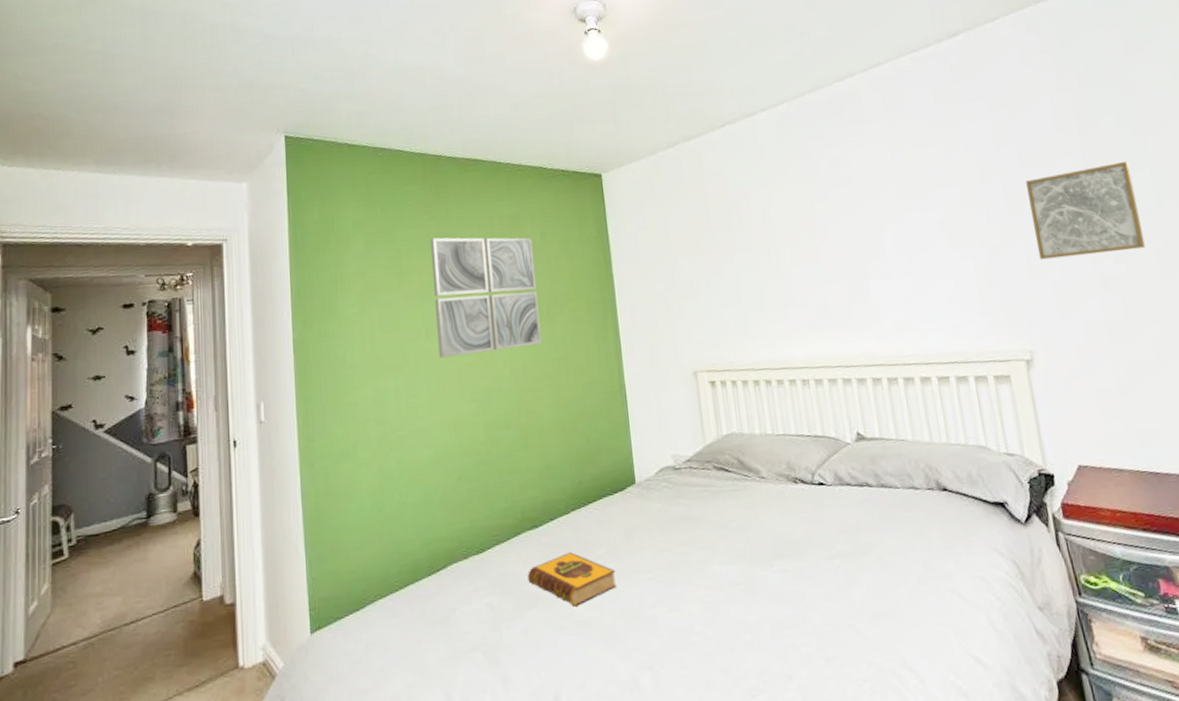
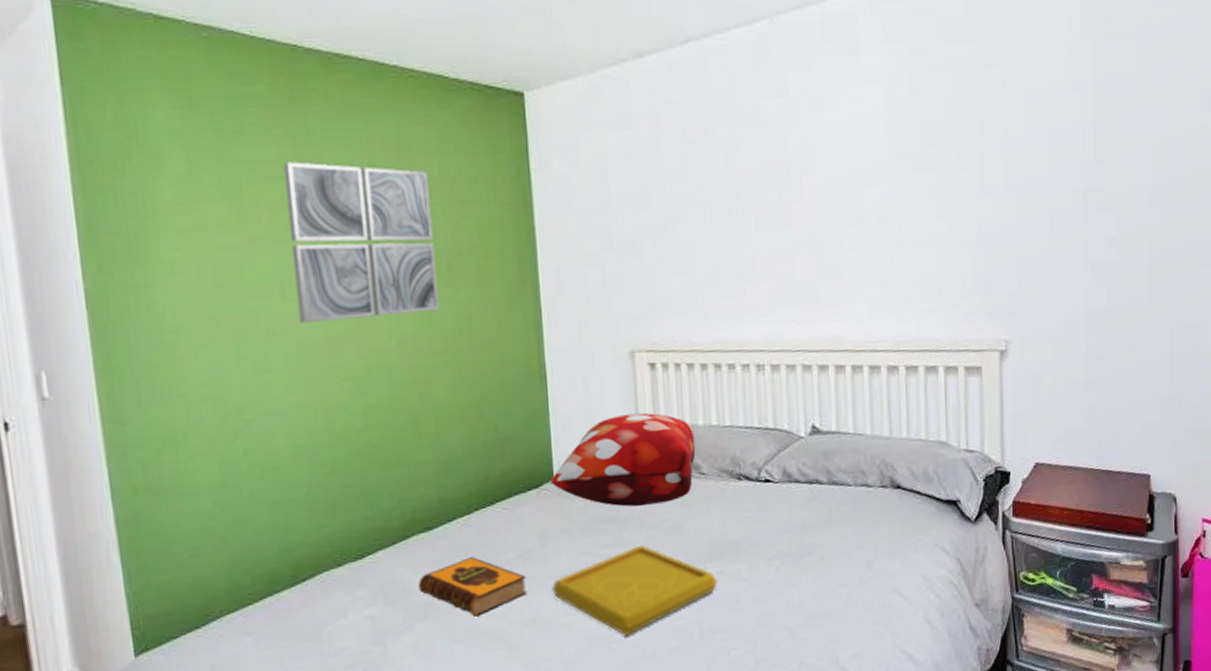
decorative pillow: none [633,424,755,508] -> present [551,413,696,507]
serving tray: none [638,543,784,629] -> present [552,545,717,636]
wall art: present [1026,161,1145,260] -> none [1029,131,1139,240]

